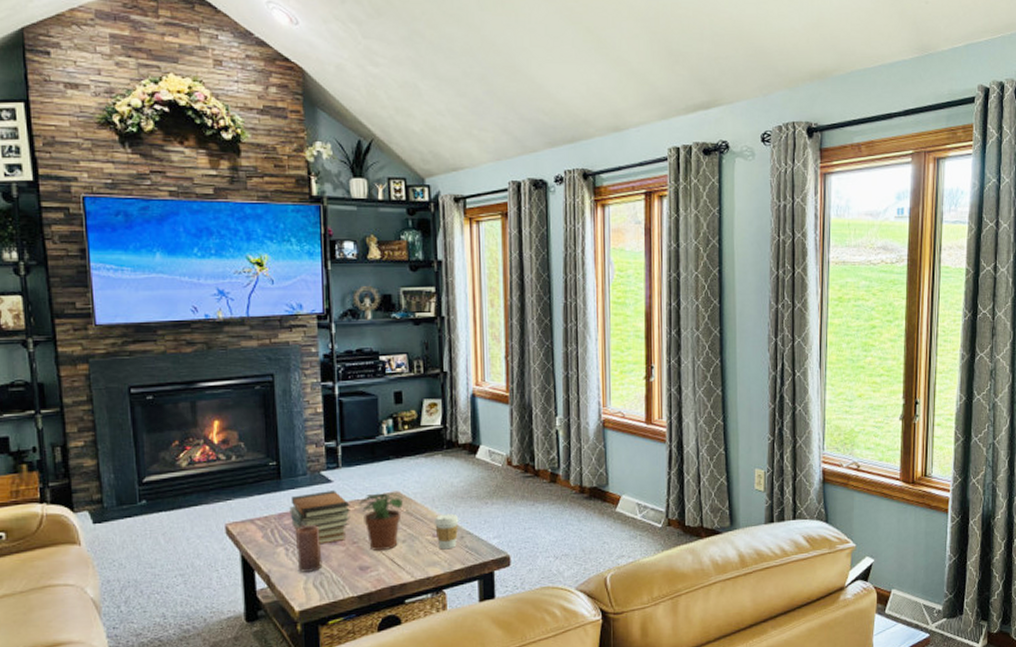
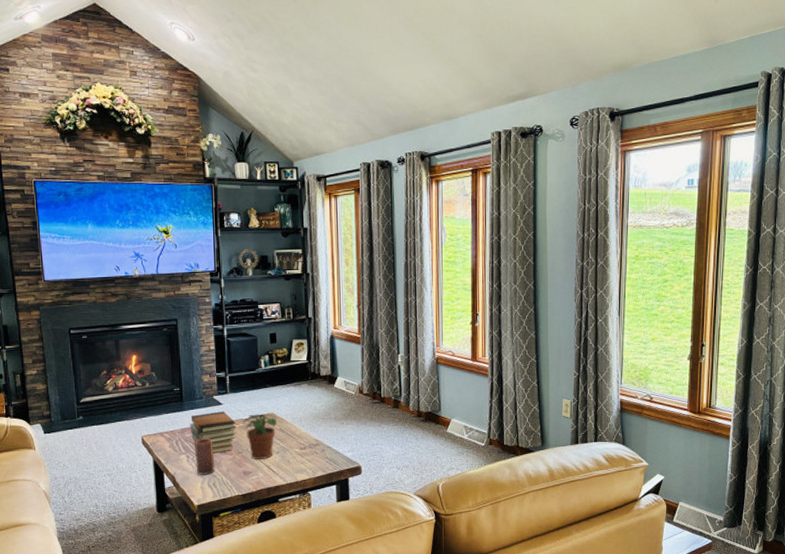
coffee cup: present [435,513,459,550] -> none [302,431,321,460]

